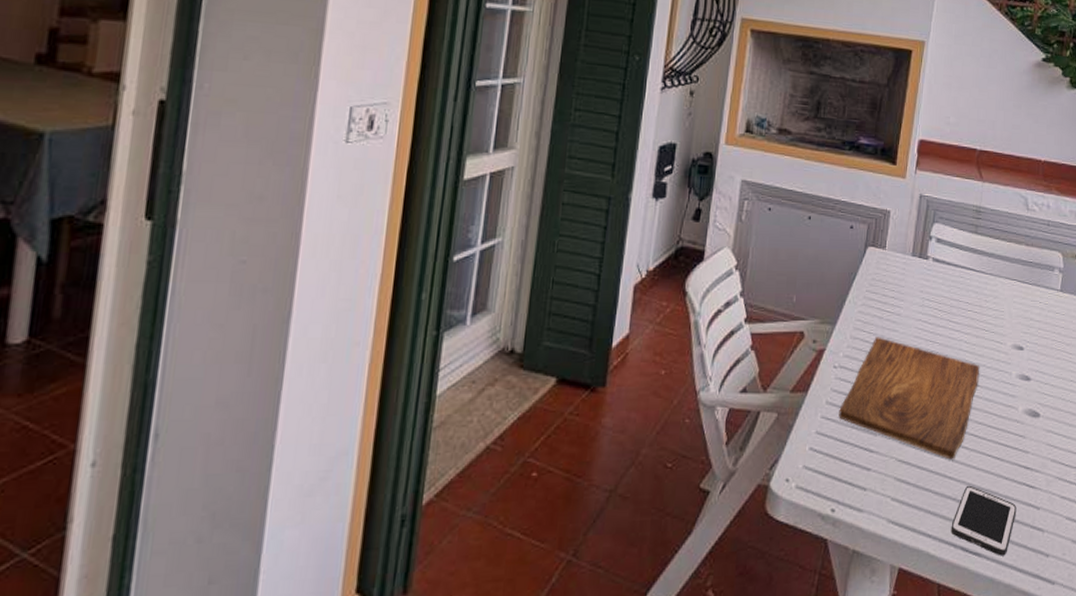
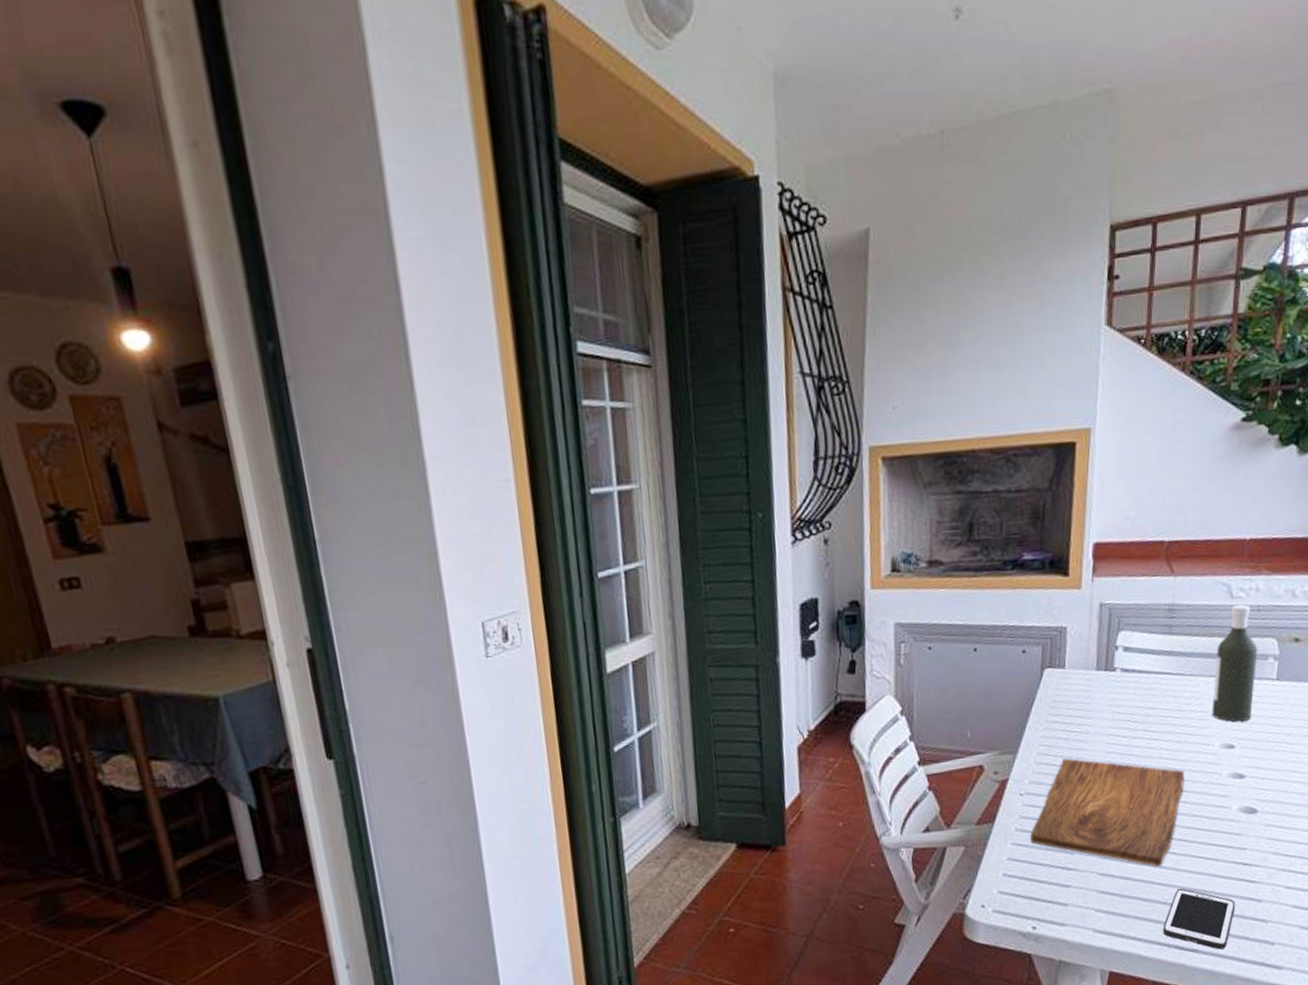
bottle: none [1006,216,1046,325] -> present [1212,604,1258,722]

